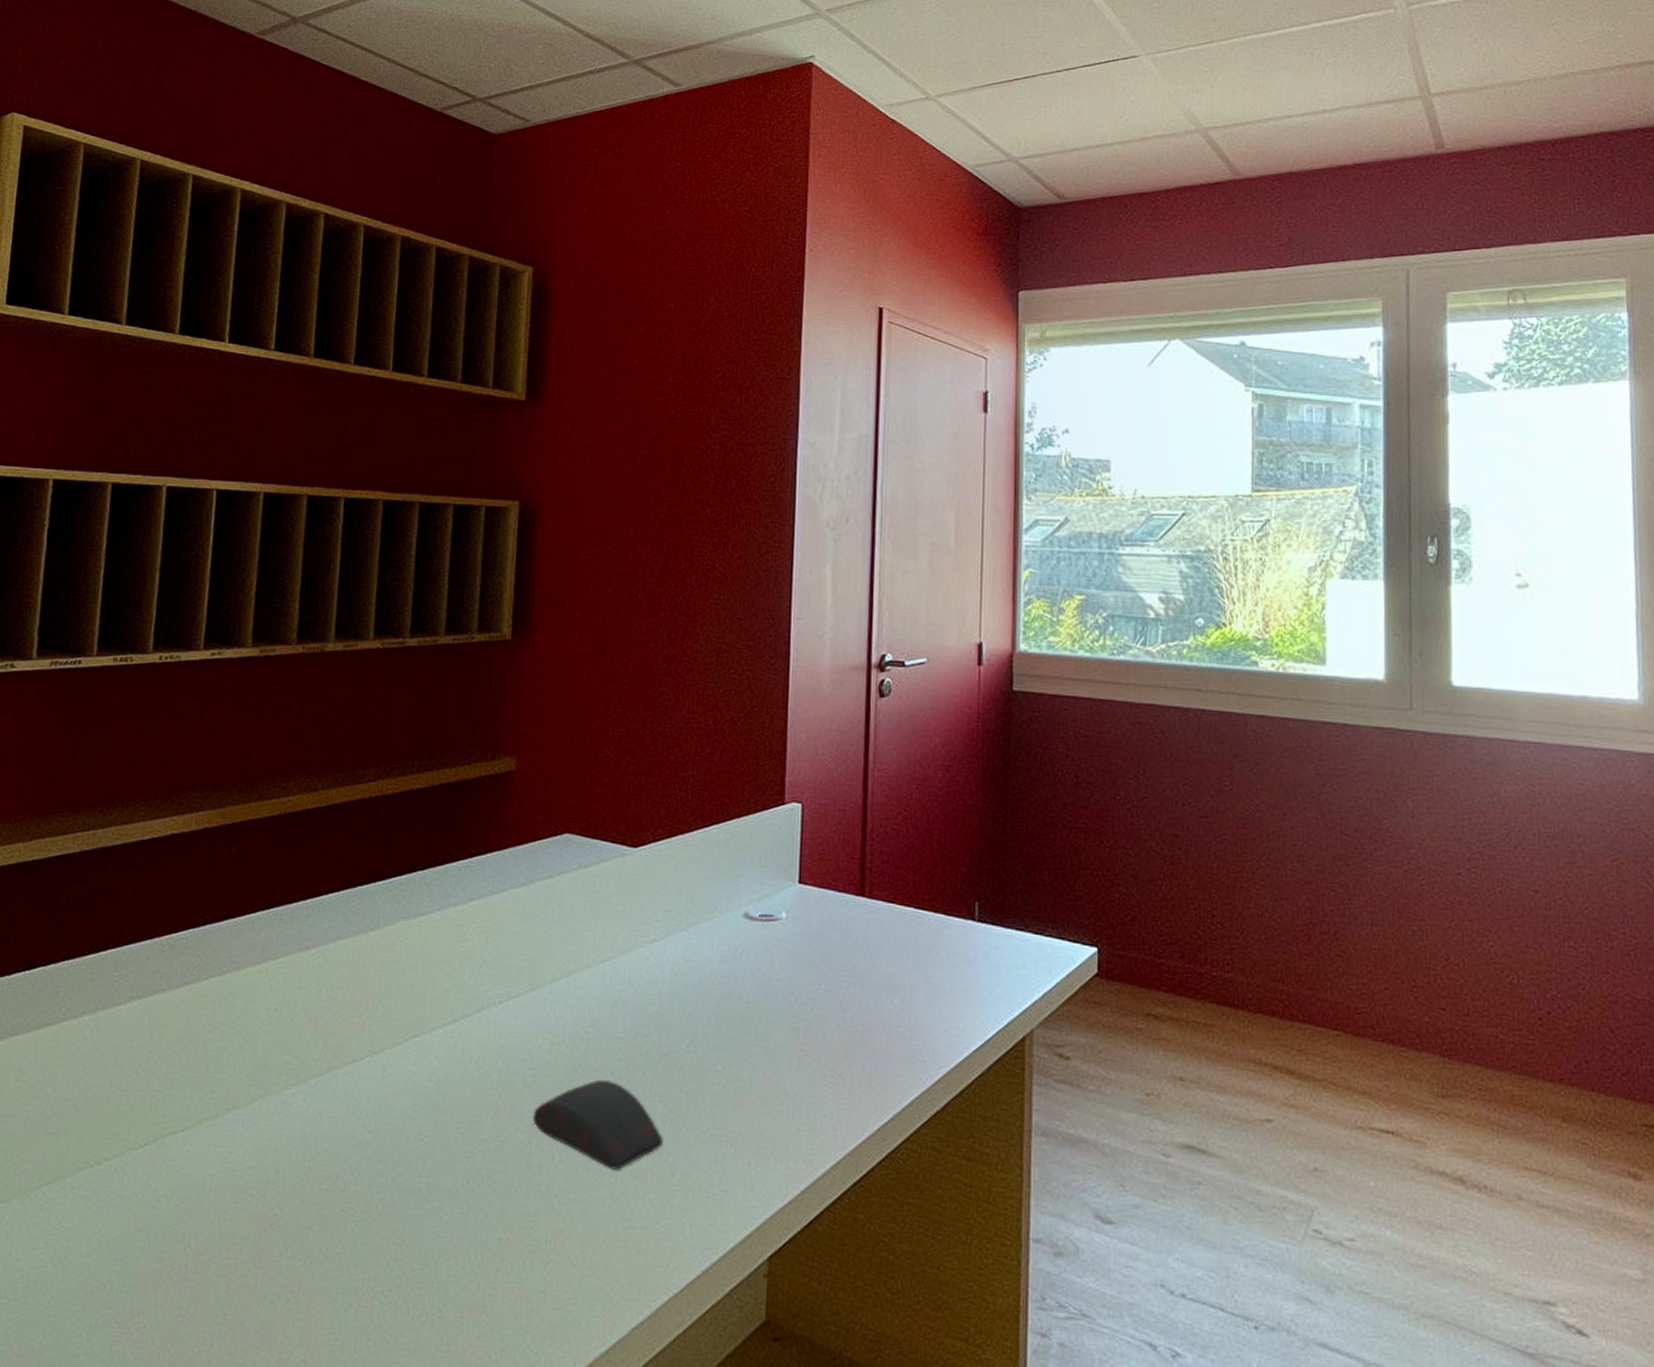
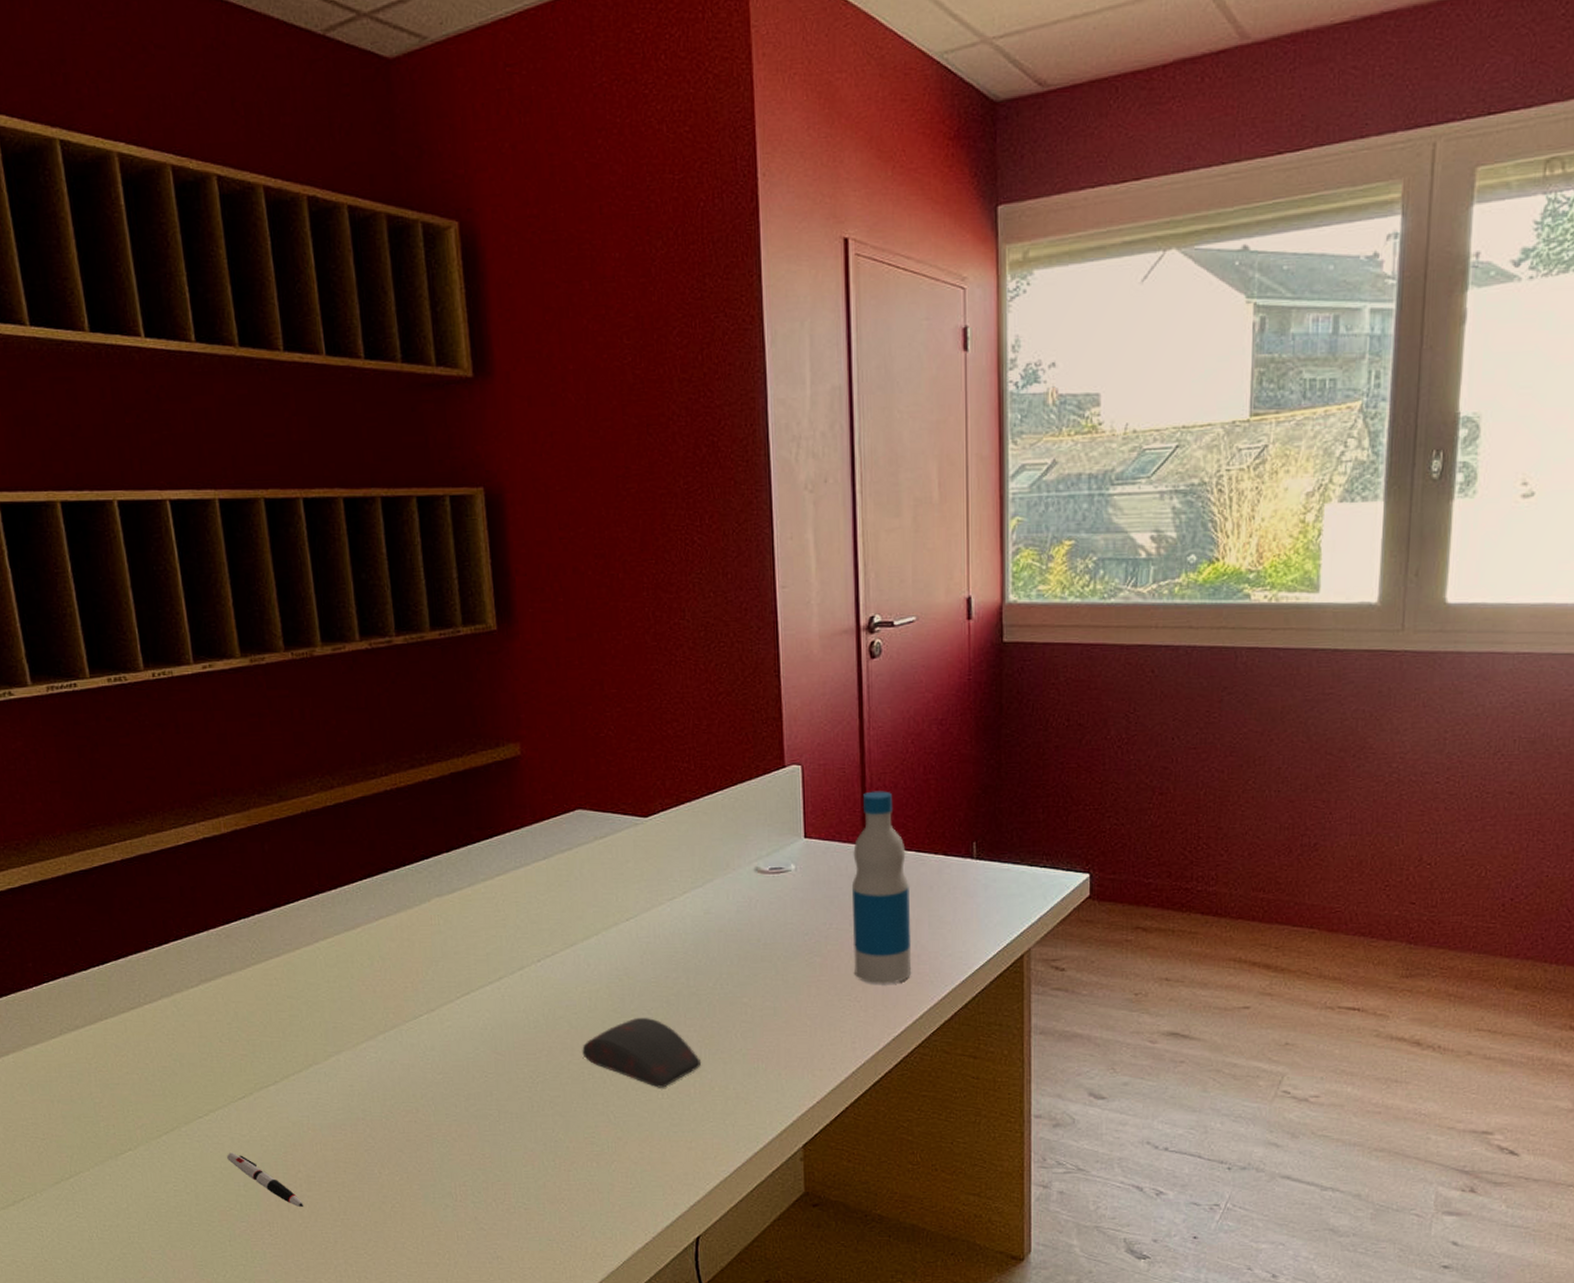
pen: none [110,1215,185,1295] -> present [227,1153,304,1208]
bottle: none [841,837,907,1062] -> present [851,791,912,985]

